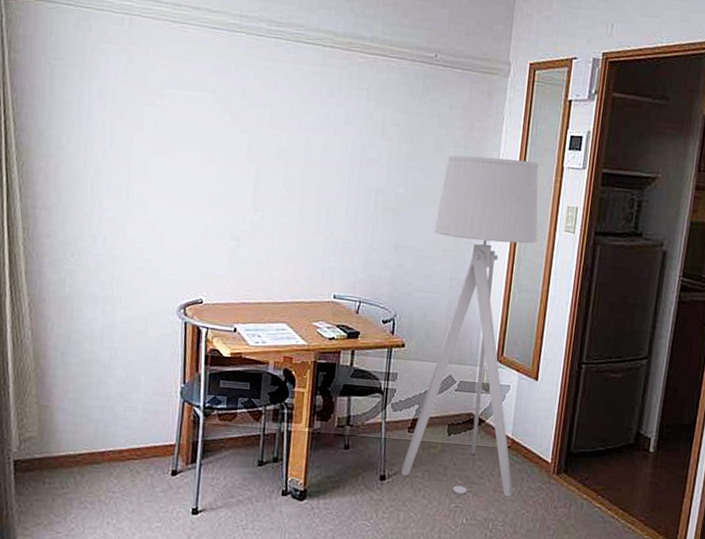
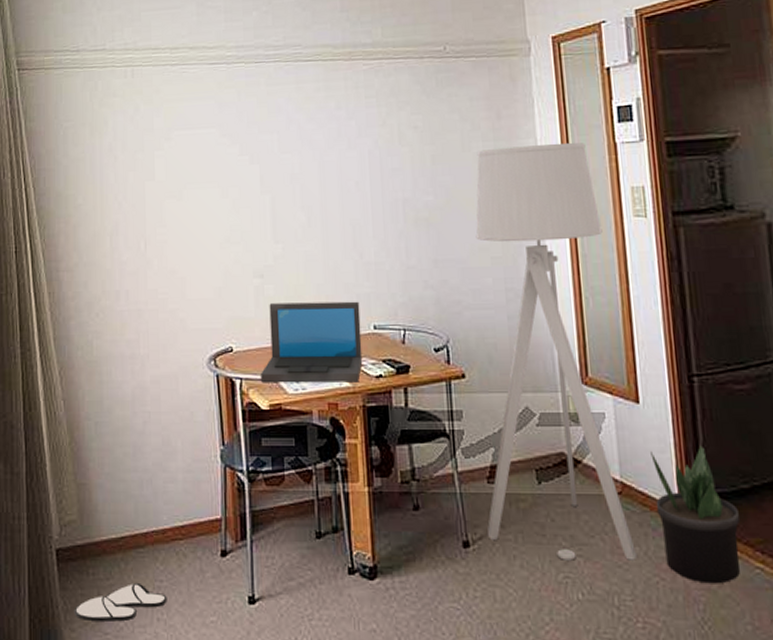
slippers: none [28,492,118,523] -> present [74,582,167,622]
laptop: none [226,265,324,342] -> present [261,301,363,383]
planter: none [533,417,593,517] -> present [651,447,740,584]

